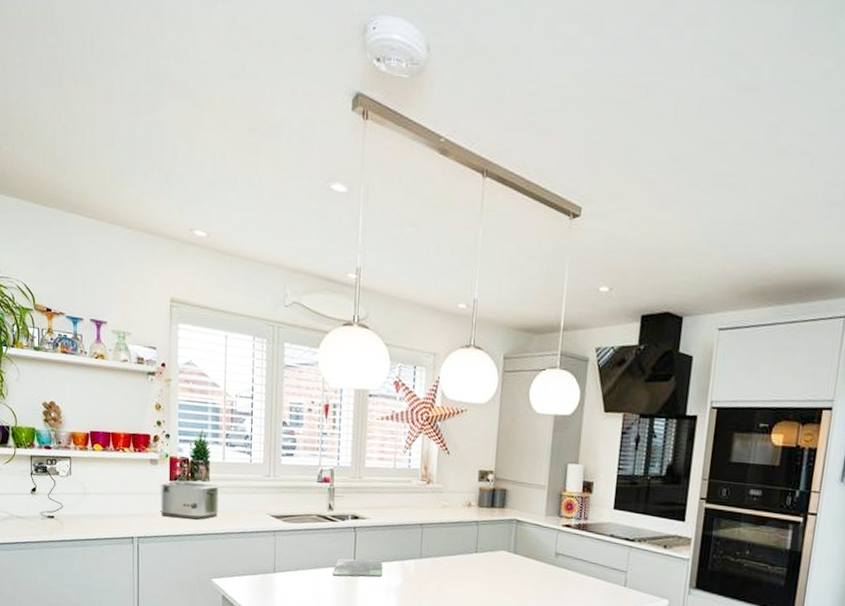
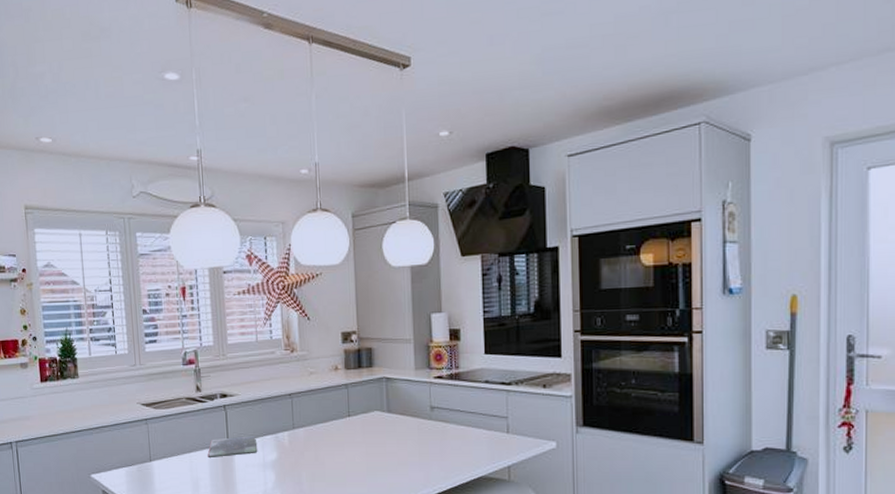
toaster: present [160,481,219,520] -> none [32,380,90,418]

